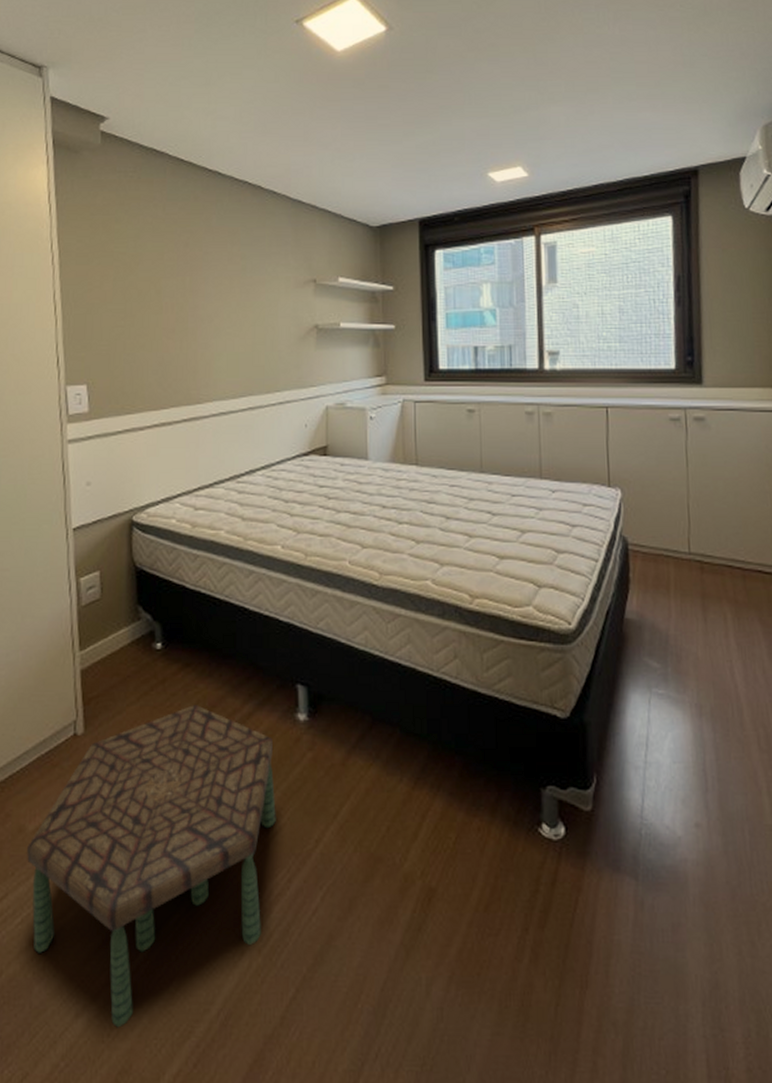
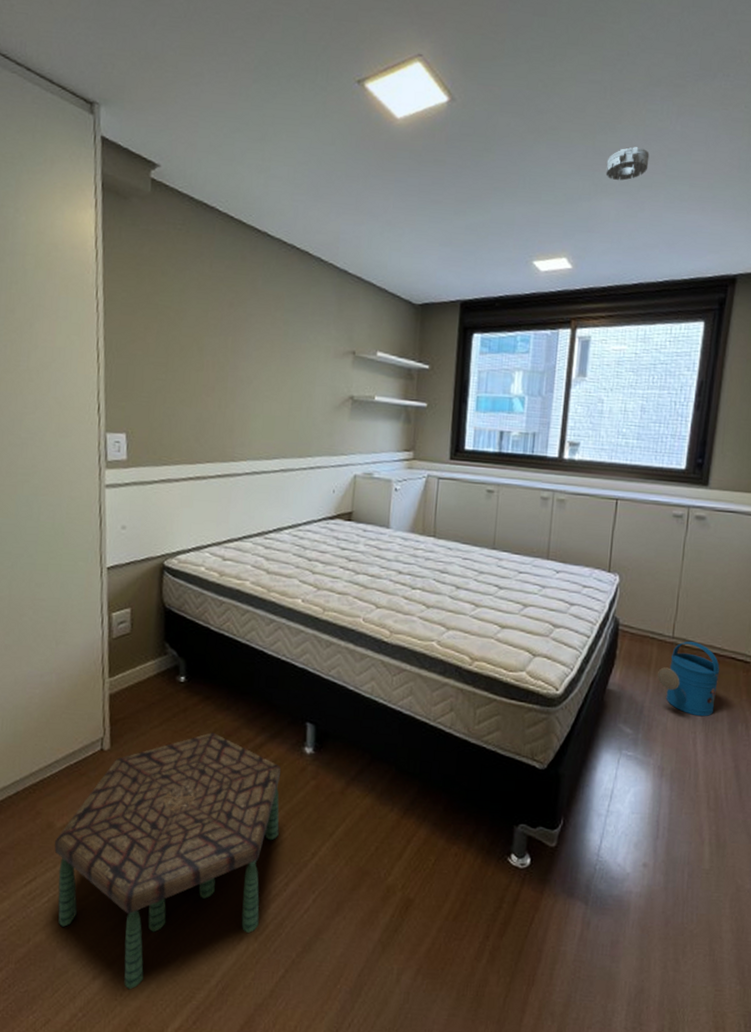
smoke detector: none [550,54,592,87] -> present [605,147,650,181]
watering can: none [679,555,748,642] -> present [657,641,720,717]

